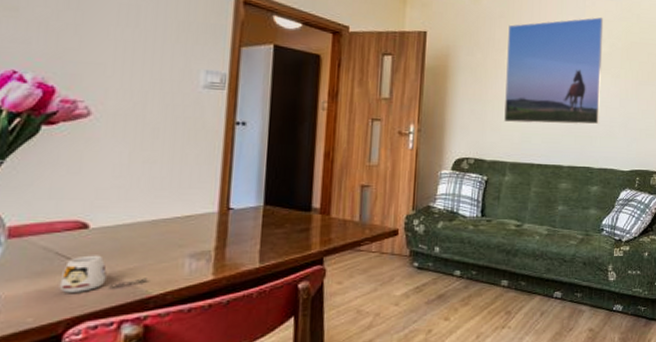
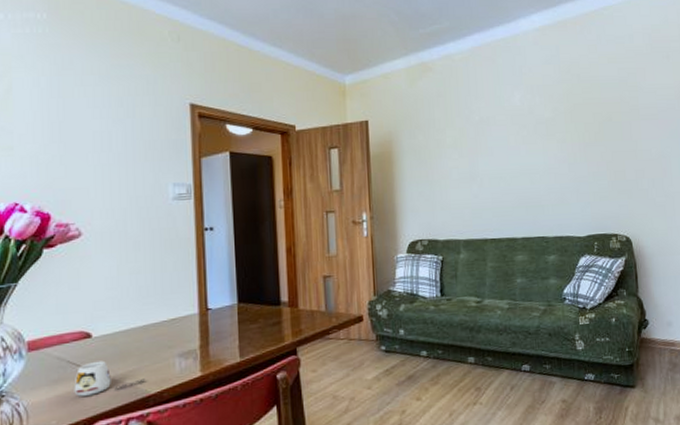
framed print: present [504,17,604,125] -> none [447,83,549,201]

